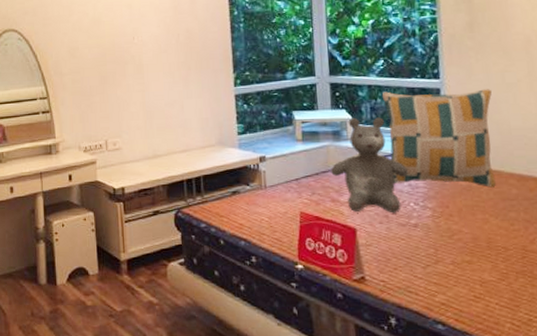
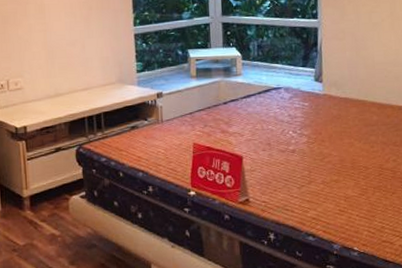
teddy bear: present [331,117,409,213] -> none [221,54,289,141]
pillow: present [381,89,496,188] -> none [267,28,361,115]

